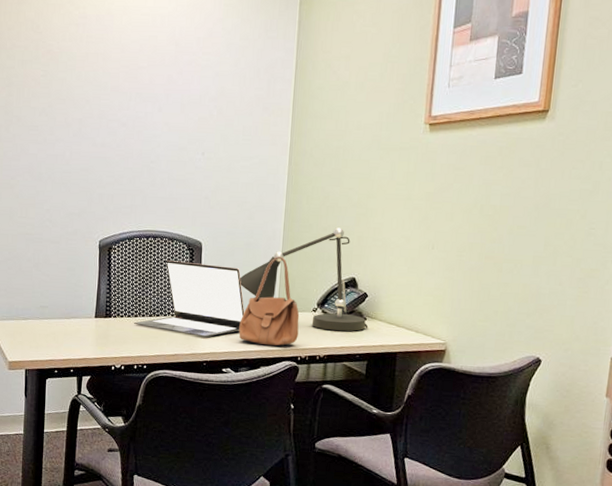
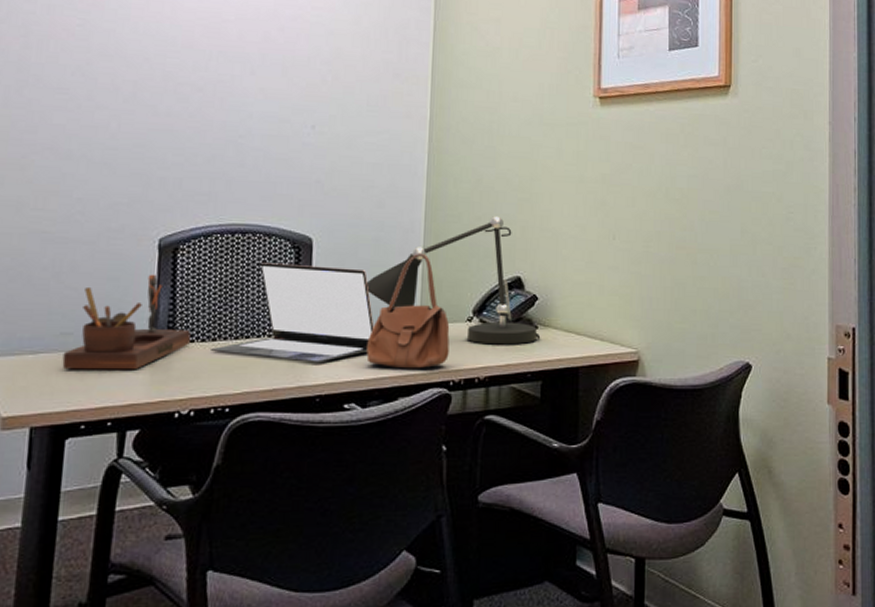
desk organizer: none [42,266,121,335] -> present [62,274,191,370]

